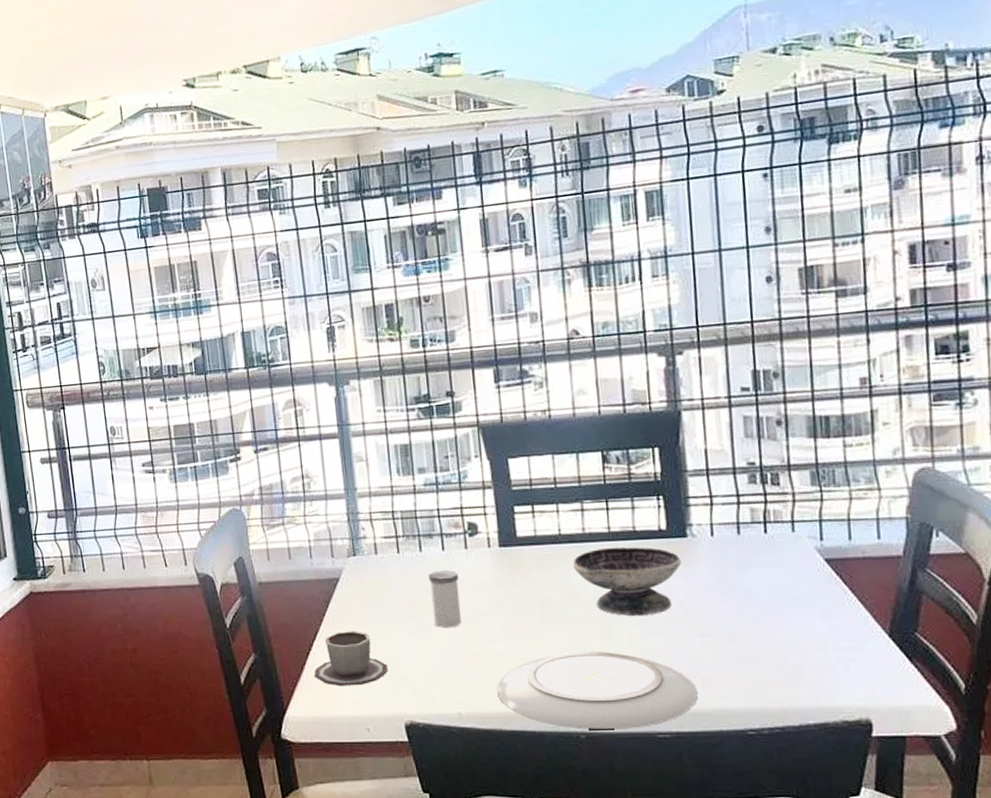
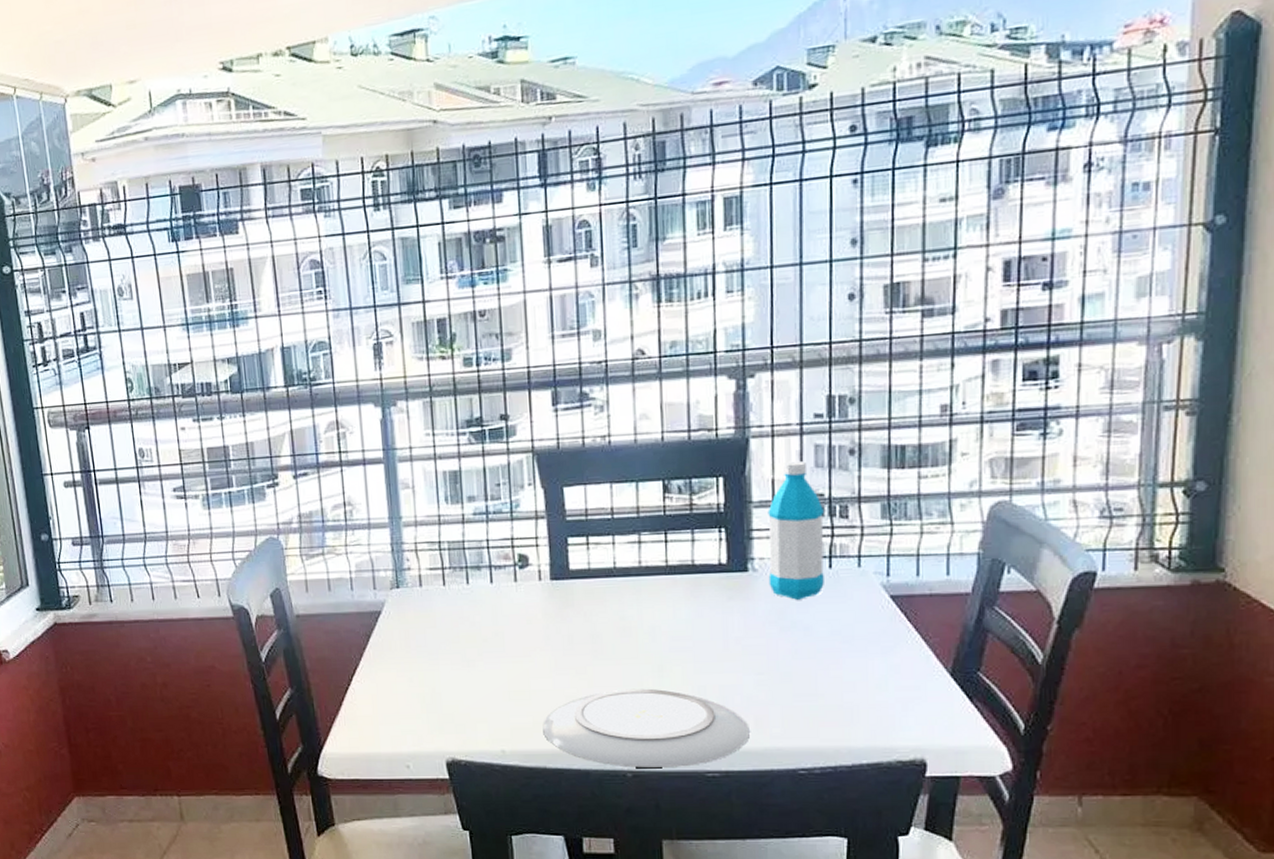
cup: present [314,631,388,687] -> none [352,666,430,723]
salt shaker: present [428,570,462,628] -> none [474,604,509,664]
bowl: present [573,547,682,617] -> none [627,581,741,653]
water bottle: none [702,431,761,564] -> present [768,460,824,600]

